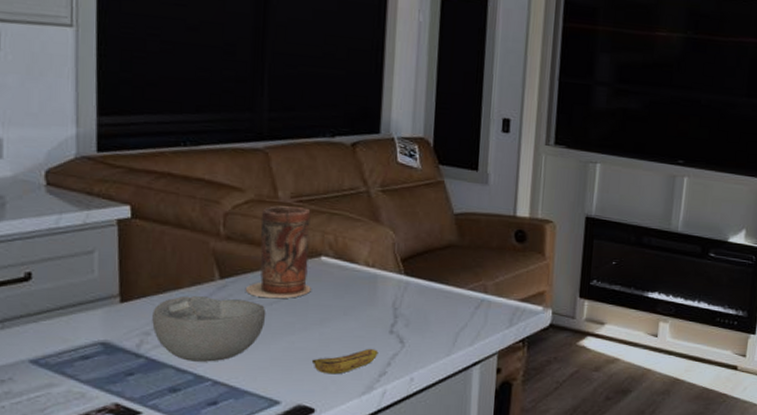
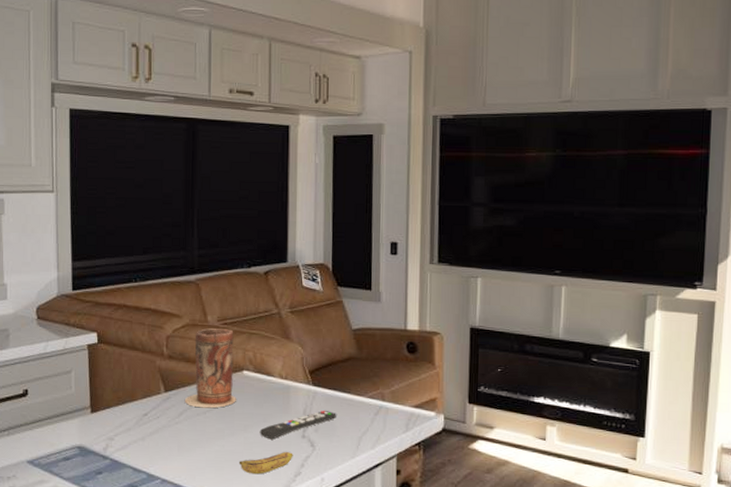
bowl: present [152,296,266,362] -> none [115,407,201,463]
remote control: none [338,303,431,335] -> present [259,411,336,440]

